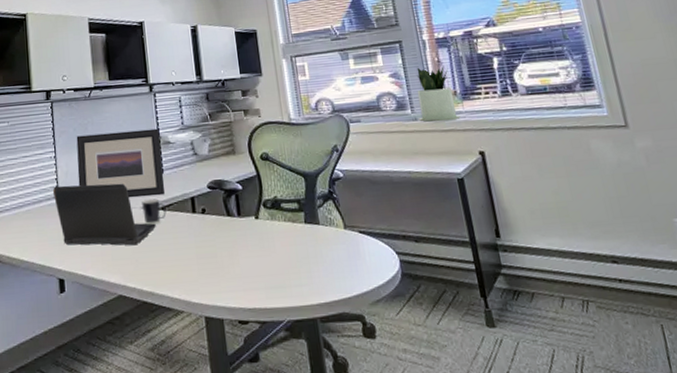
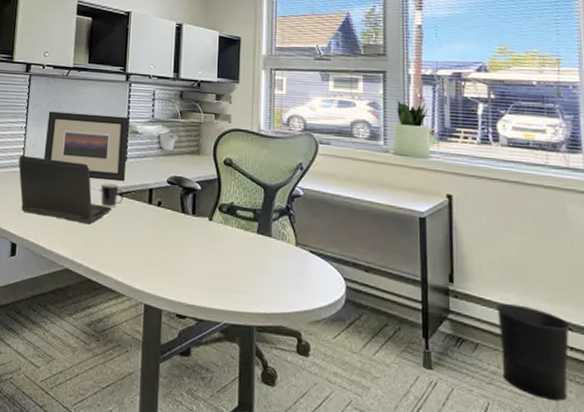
waste bin: none [543,247,625,335] -> present [495,303,570,401]

